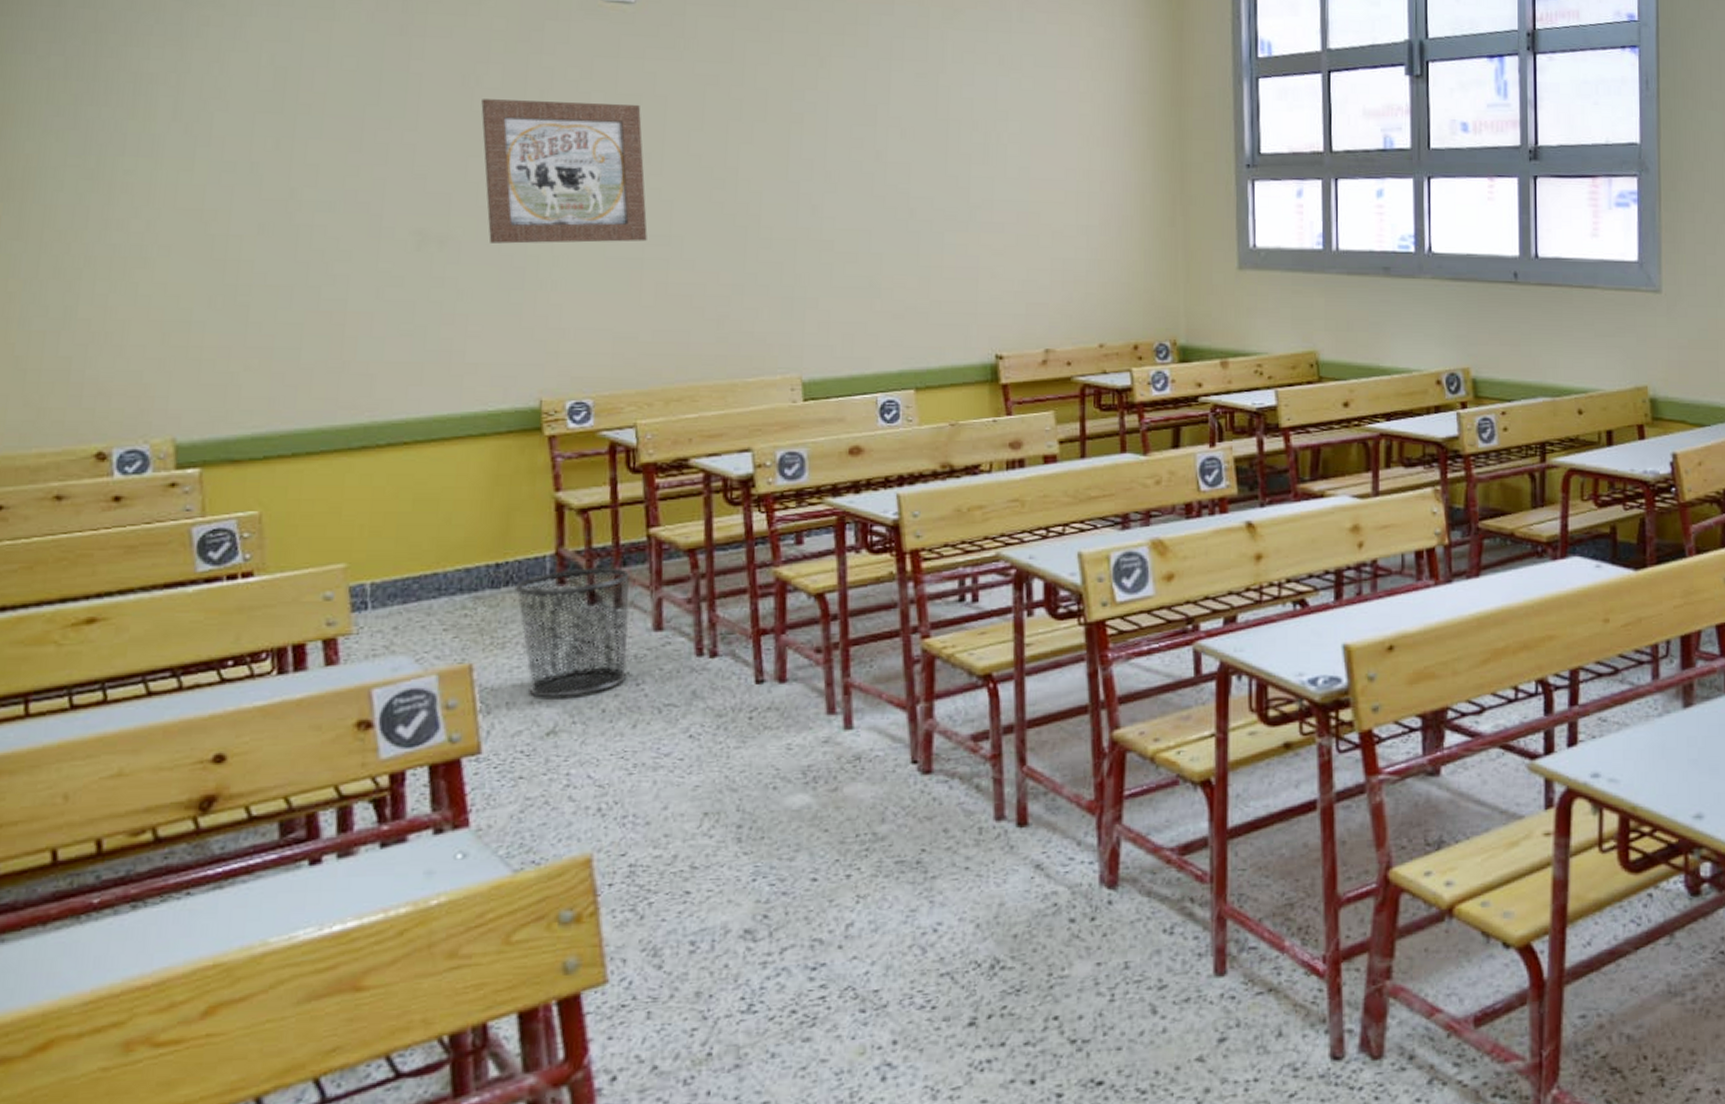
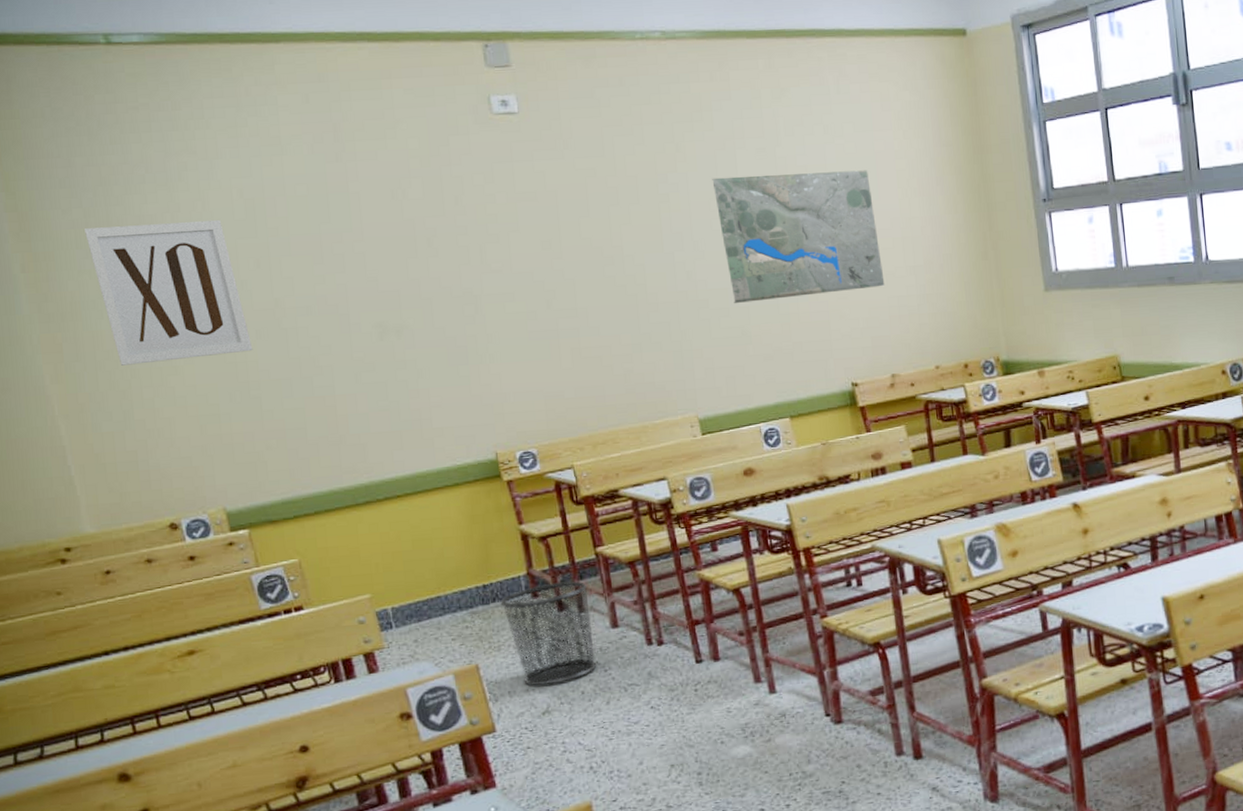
wall art: none [61,81,251,251] -> present [85,220,253,366]
wall art: present [481,99,648,244] -> none [410,200,559,329]
road map: none [858,101,1050,249] -> present [712,170,885,303]

